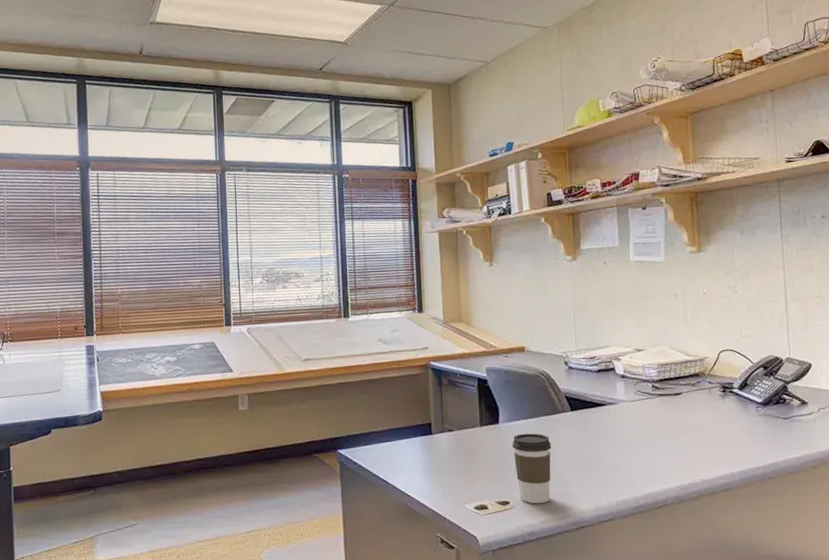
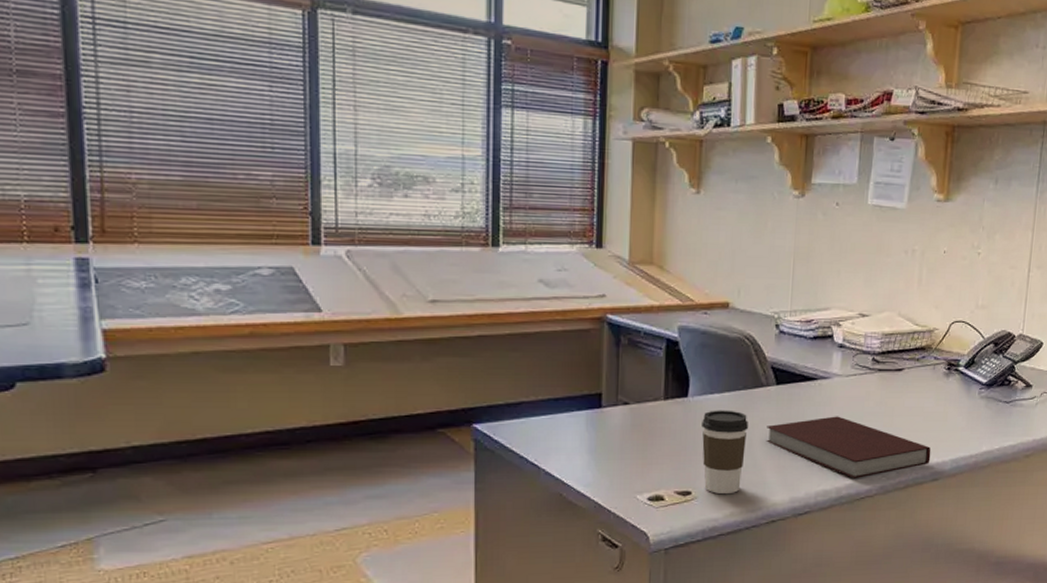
notebook: none [567,435,719,489] -> present [766,416,931,478]

